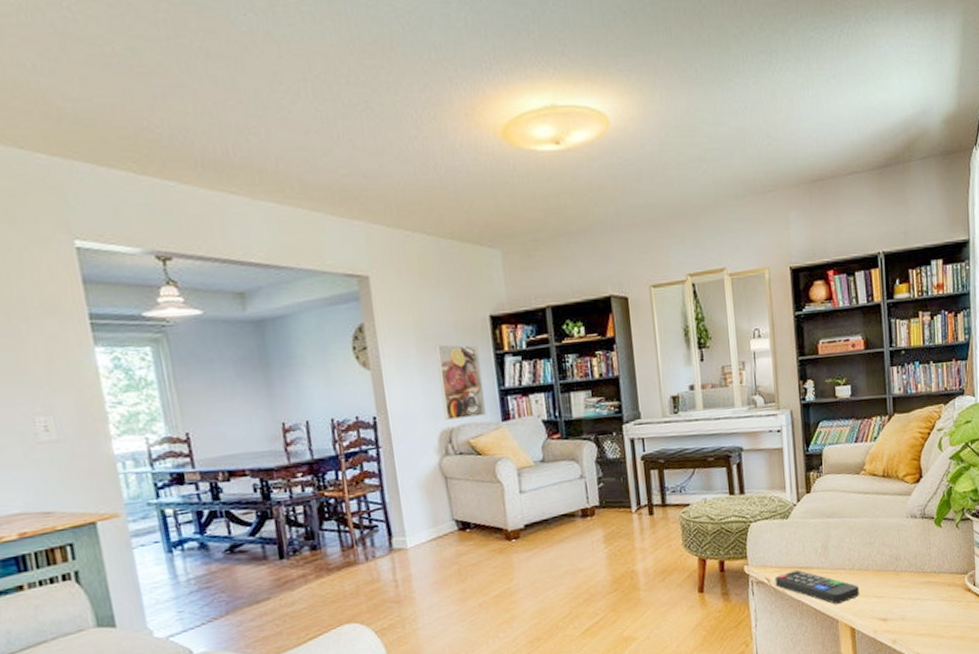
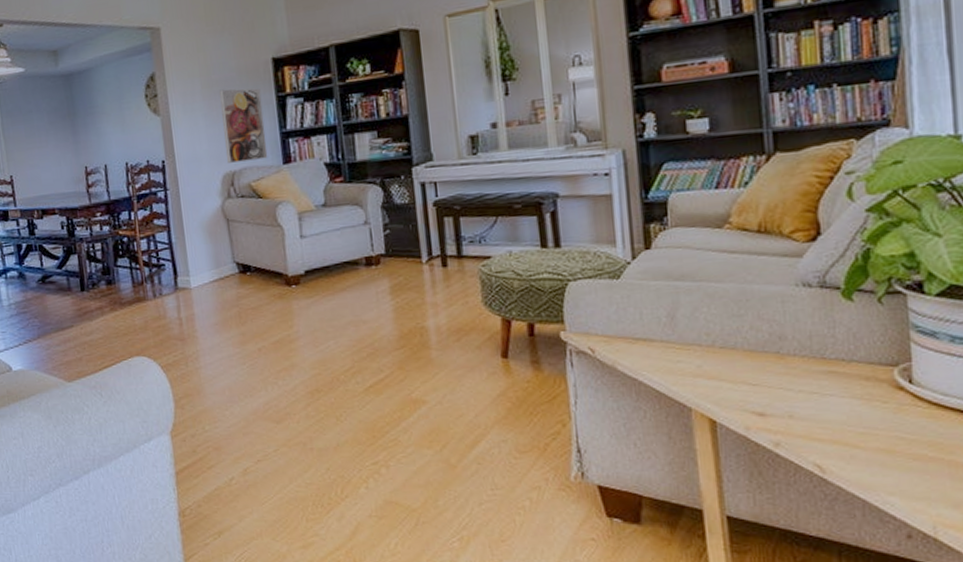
remote control: present [775,570,859,604] -> none [601,341,722,388]

